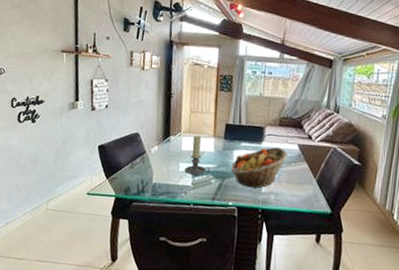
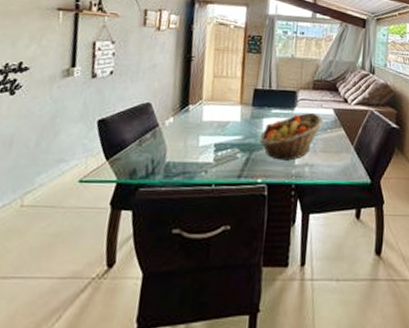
candle holder: present [184,135,211,176] -> none [205,102,237,151]

